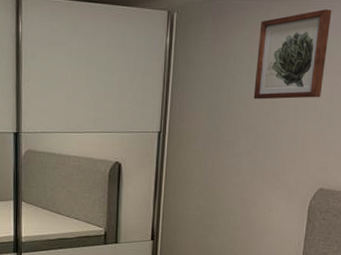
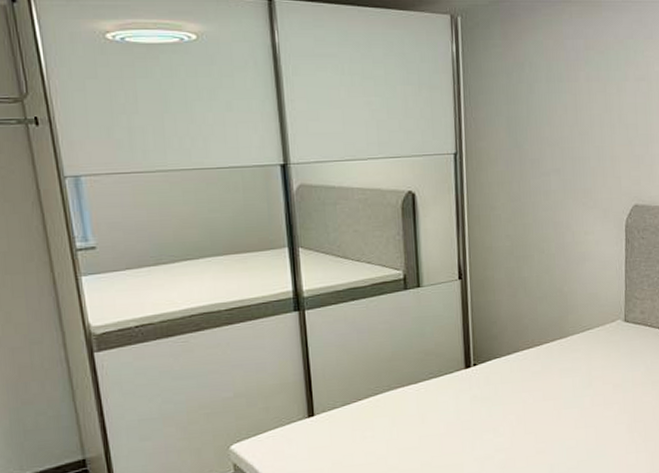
wall art: present [253,9,332,100] -> none [553,10,626,111]

